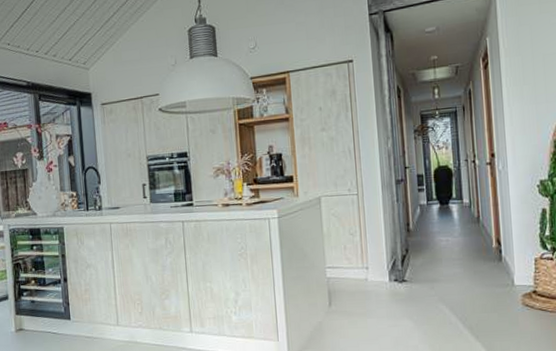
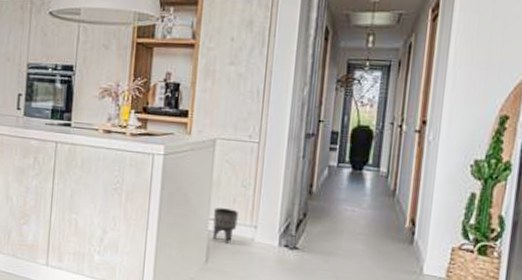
planter: none [328,256,351,287] -> present [212,207,238,244]

